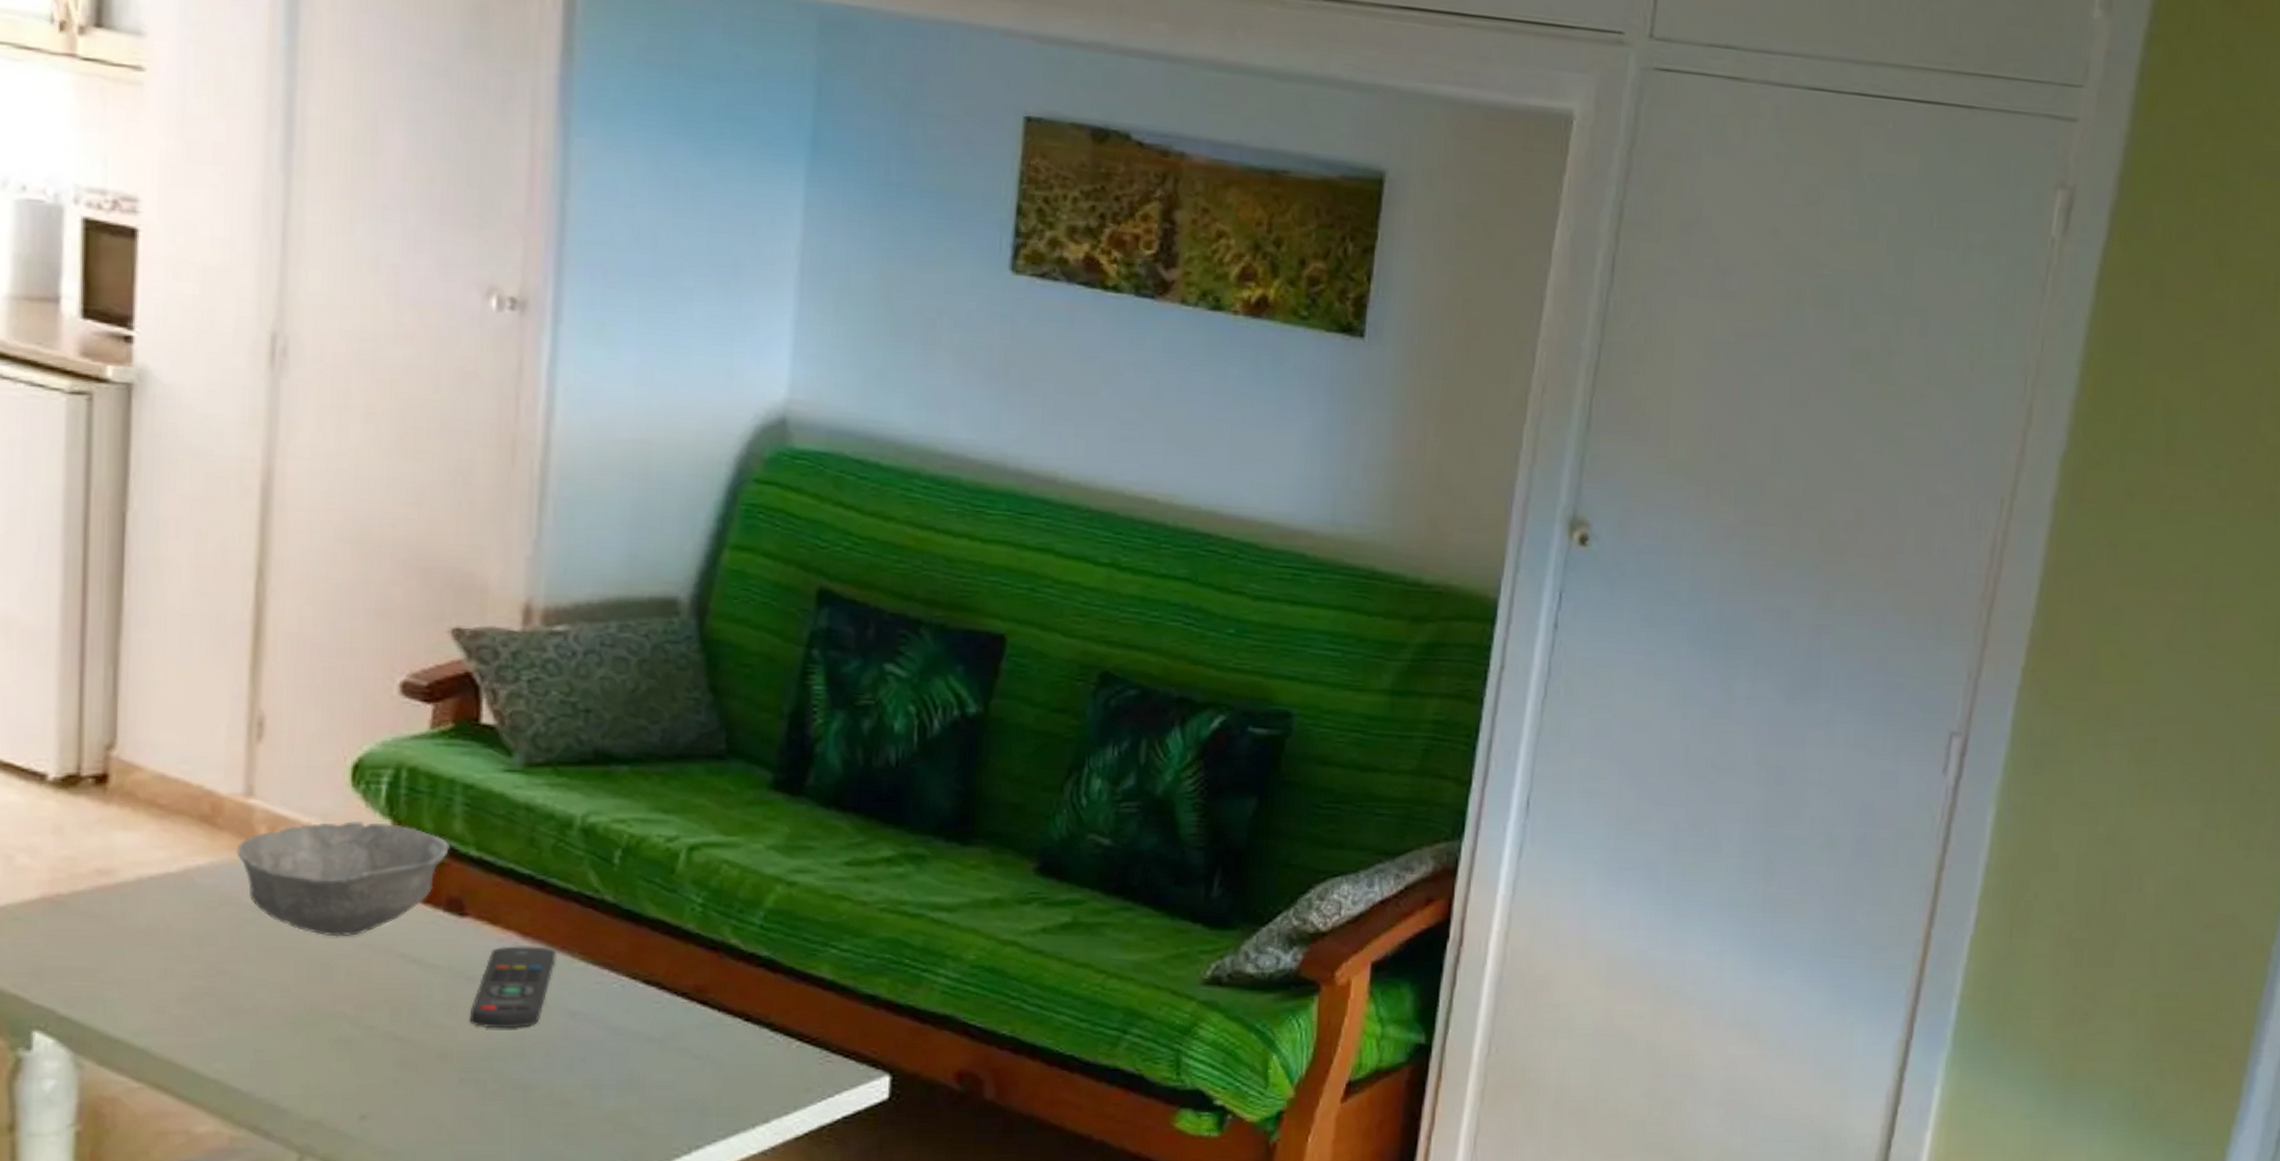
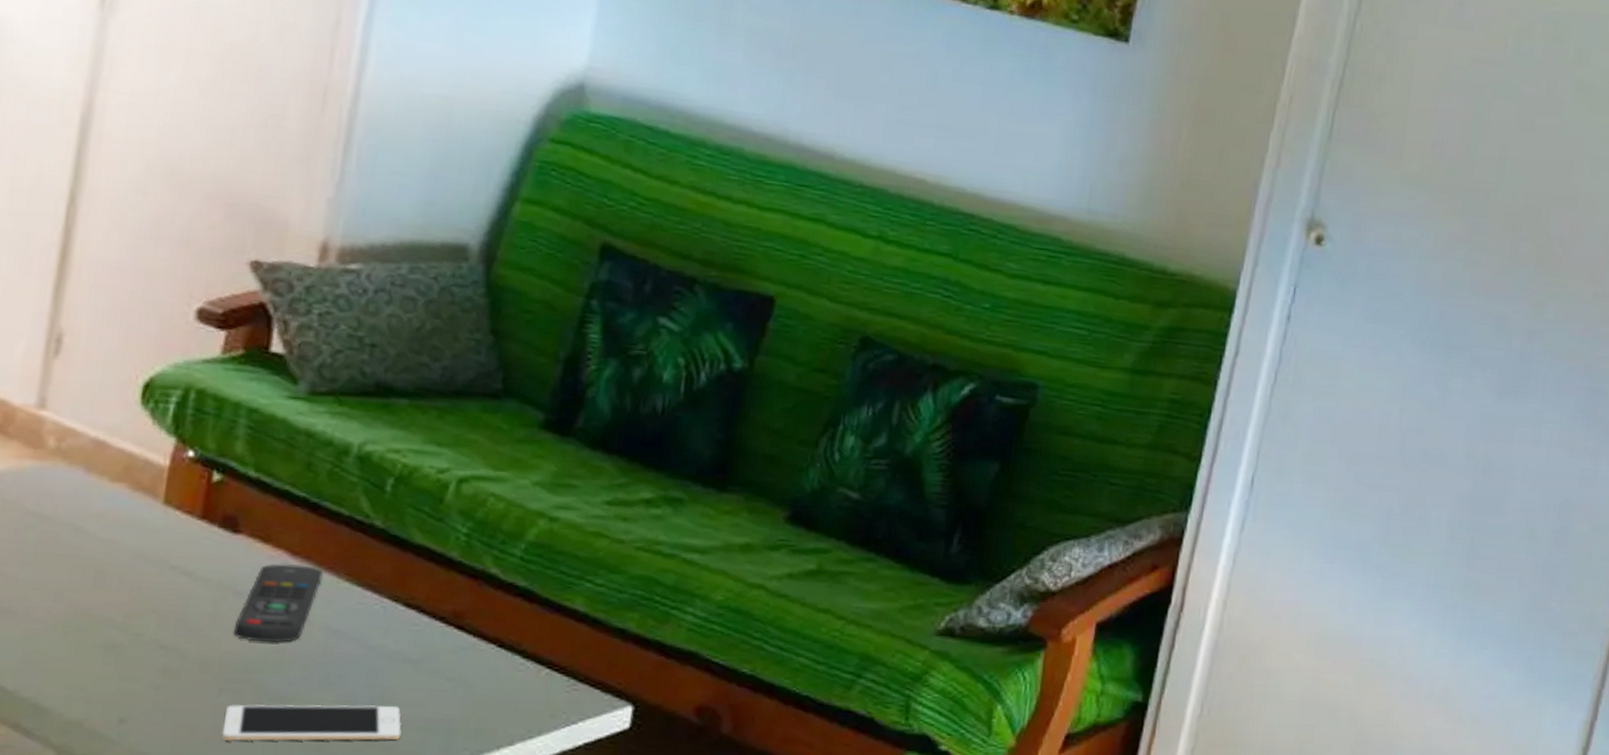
bowl: present [236,821,450,937] -> none [23,437,230,547]
cell phone: none [467,1087,652,1132] -> present [221,704,402,742]

